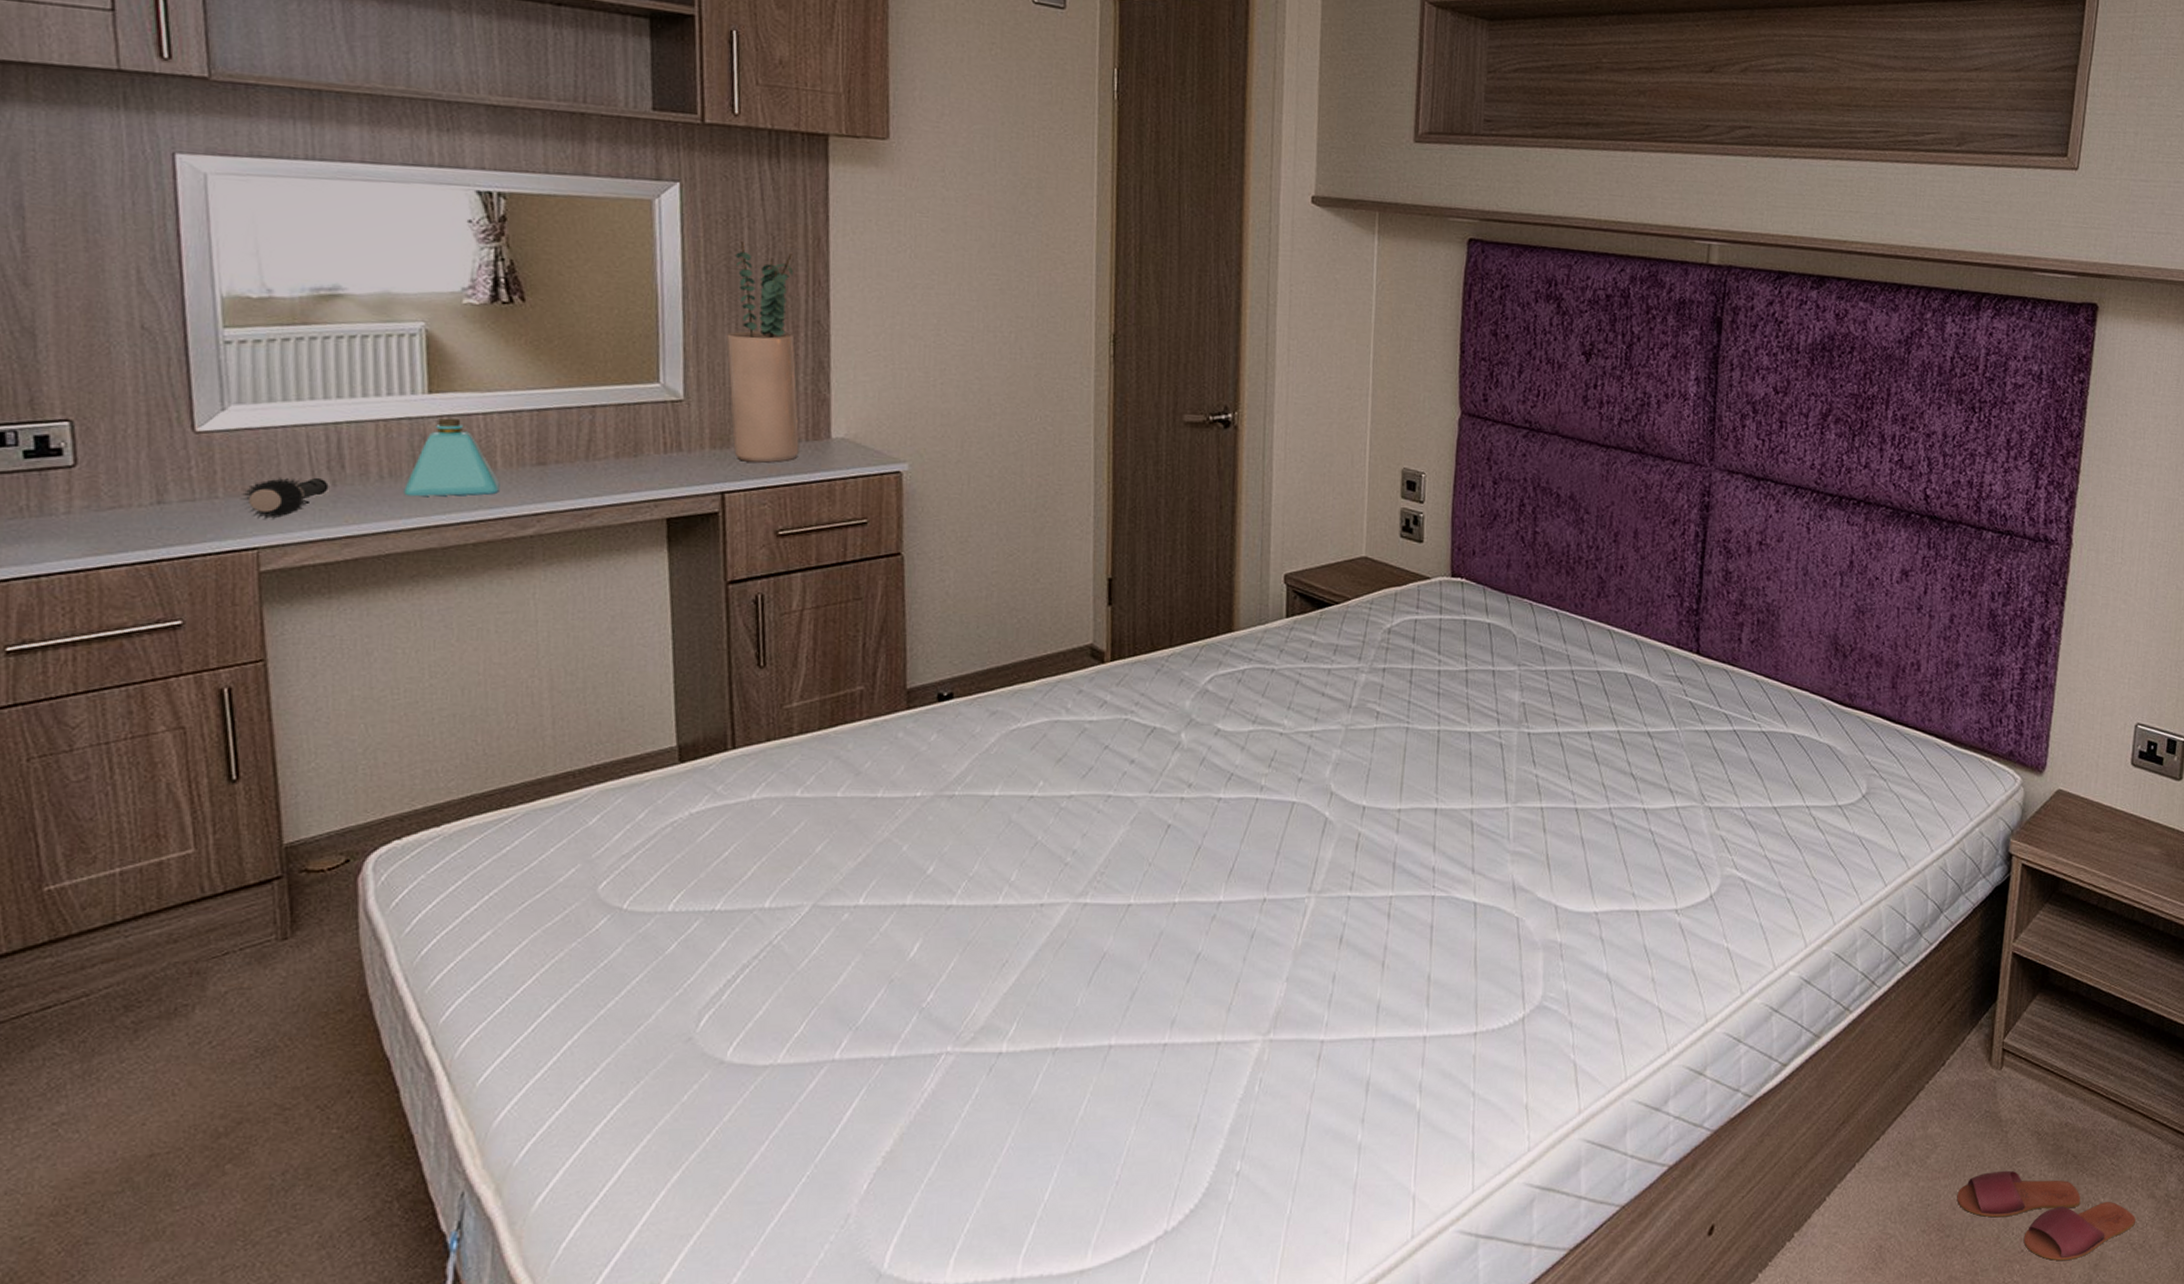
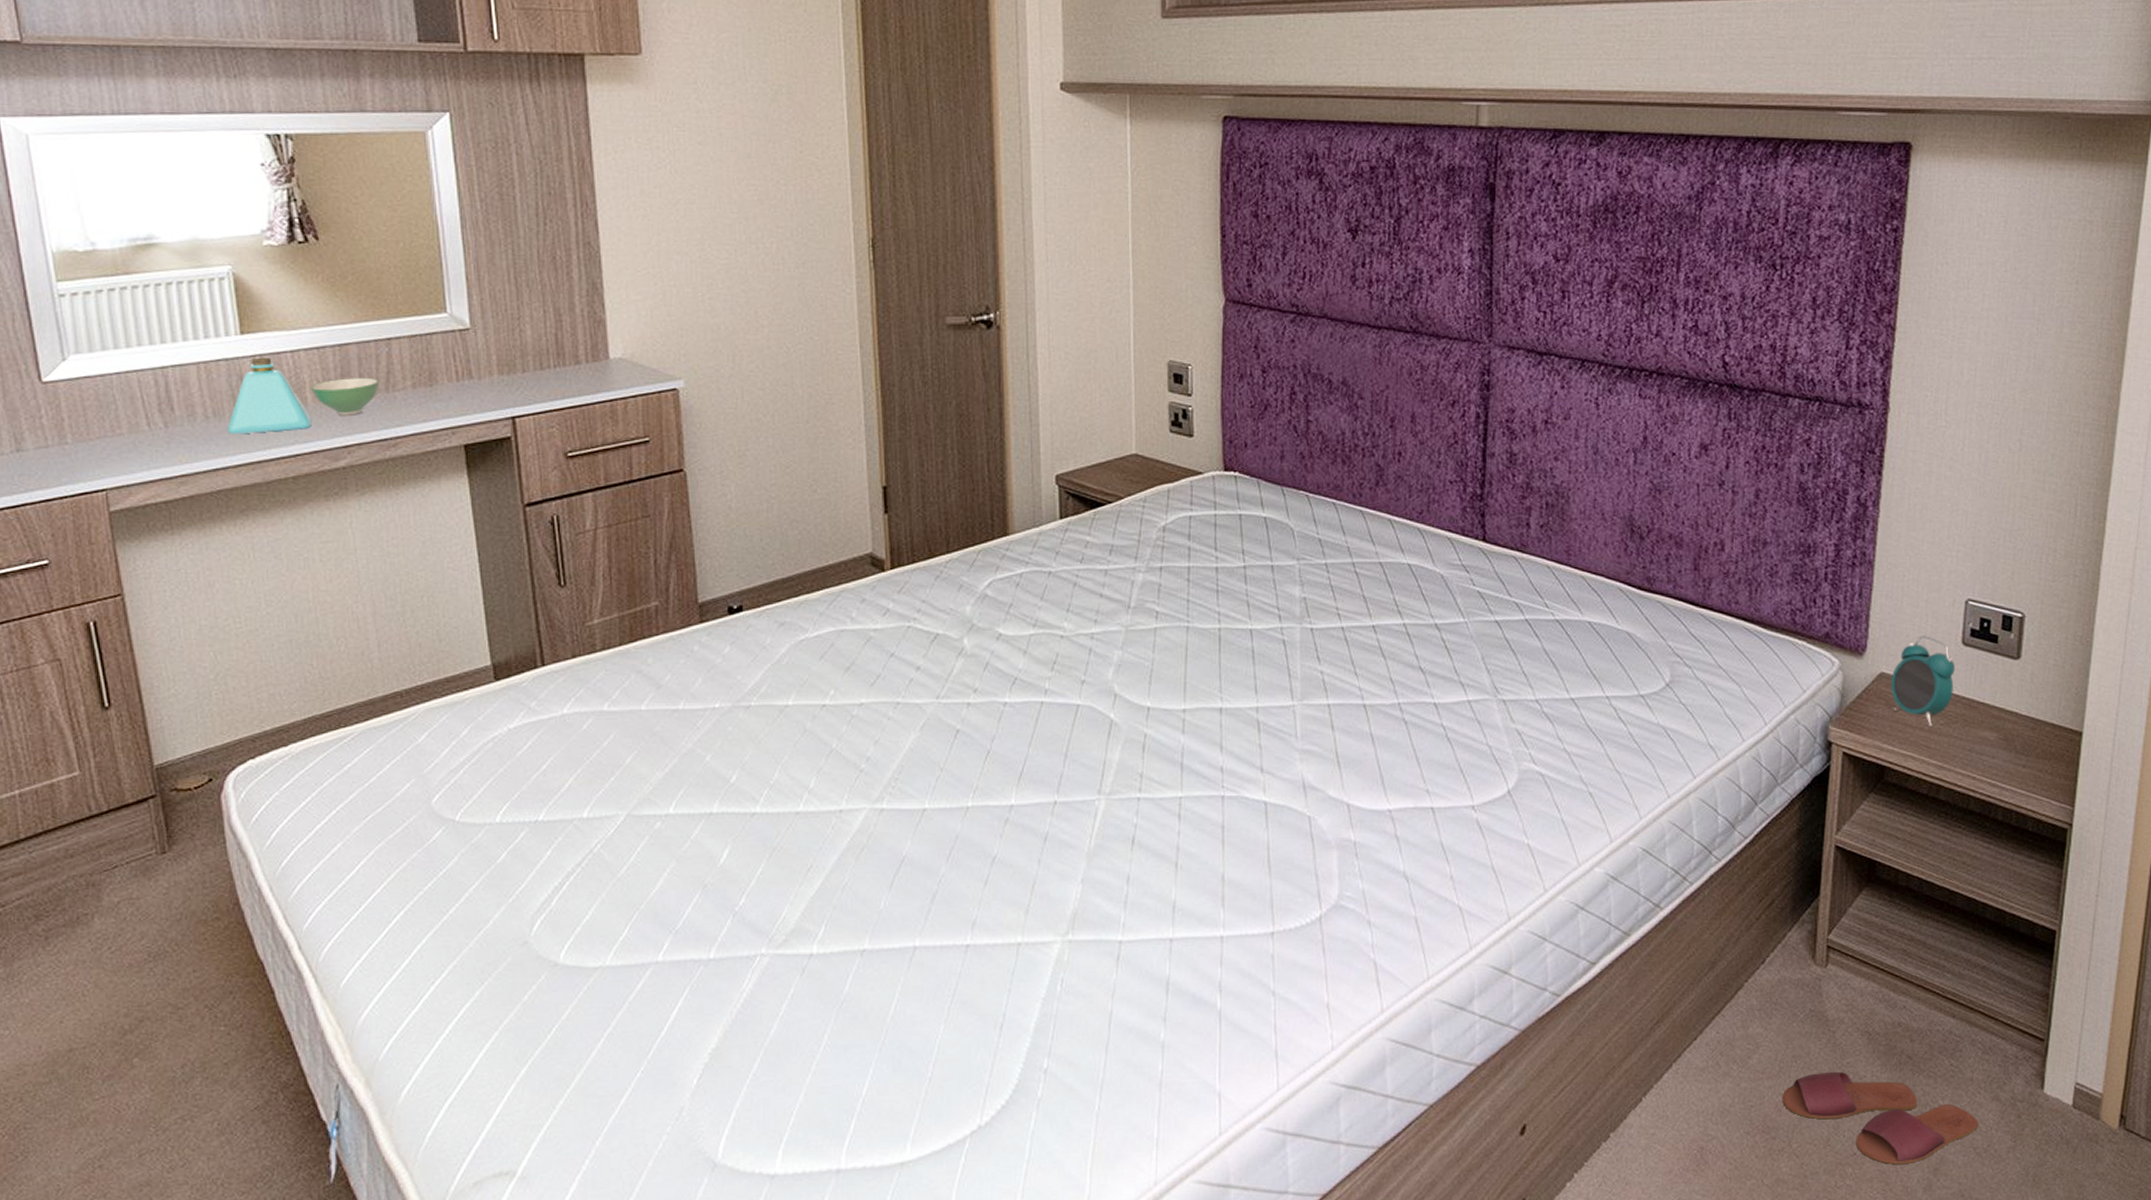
hairbrush: present [242,478,329,521] -> none [88,421,162,463]
bowl: none [500,444,580,484] -> present [309,377,380,417]
vase: present [726,241,800,463] -> none [505,168,580,386]
alarm clock: none [2066,756,2124,842] -> present [1890,636,1955,727]

